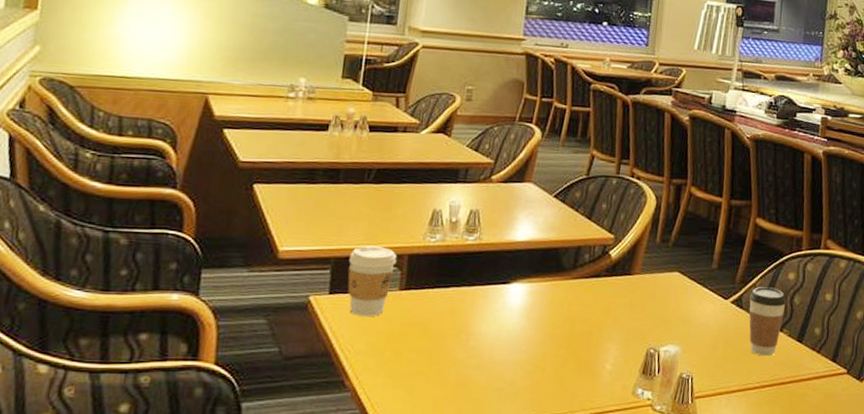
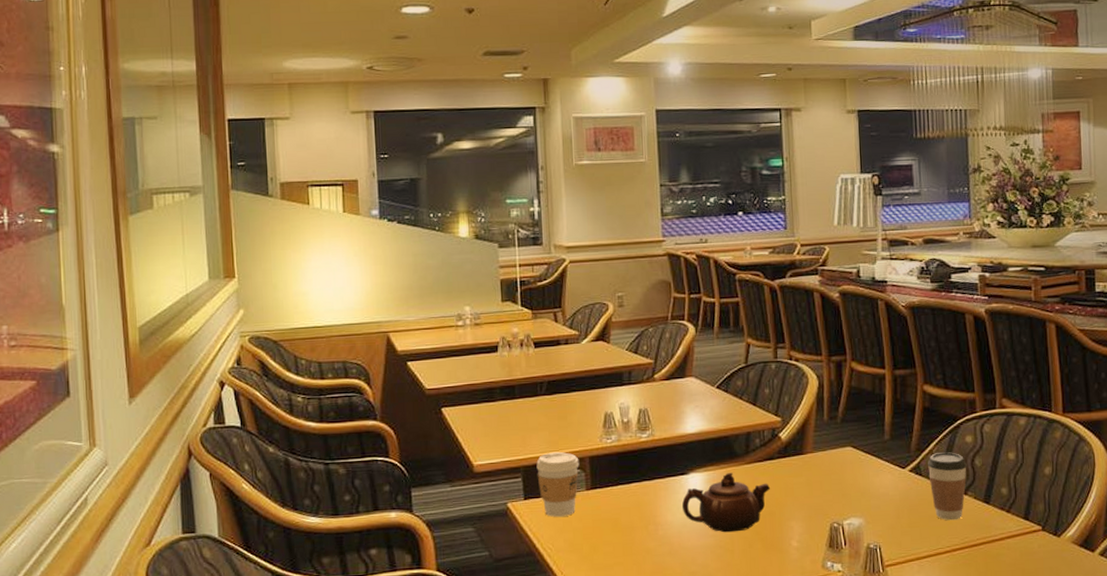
teapot: none [499,286,593,350] -> present [682,473,771,533]

